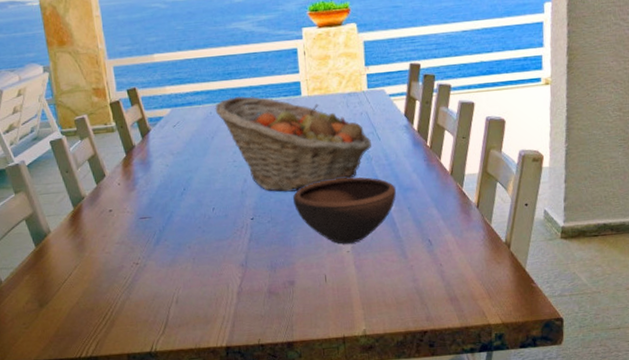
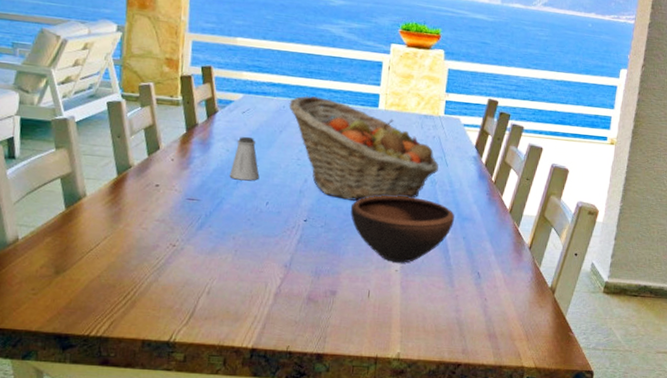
saltshaker: none [173,148,202,192] -> present [229,136,260,181]

